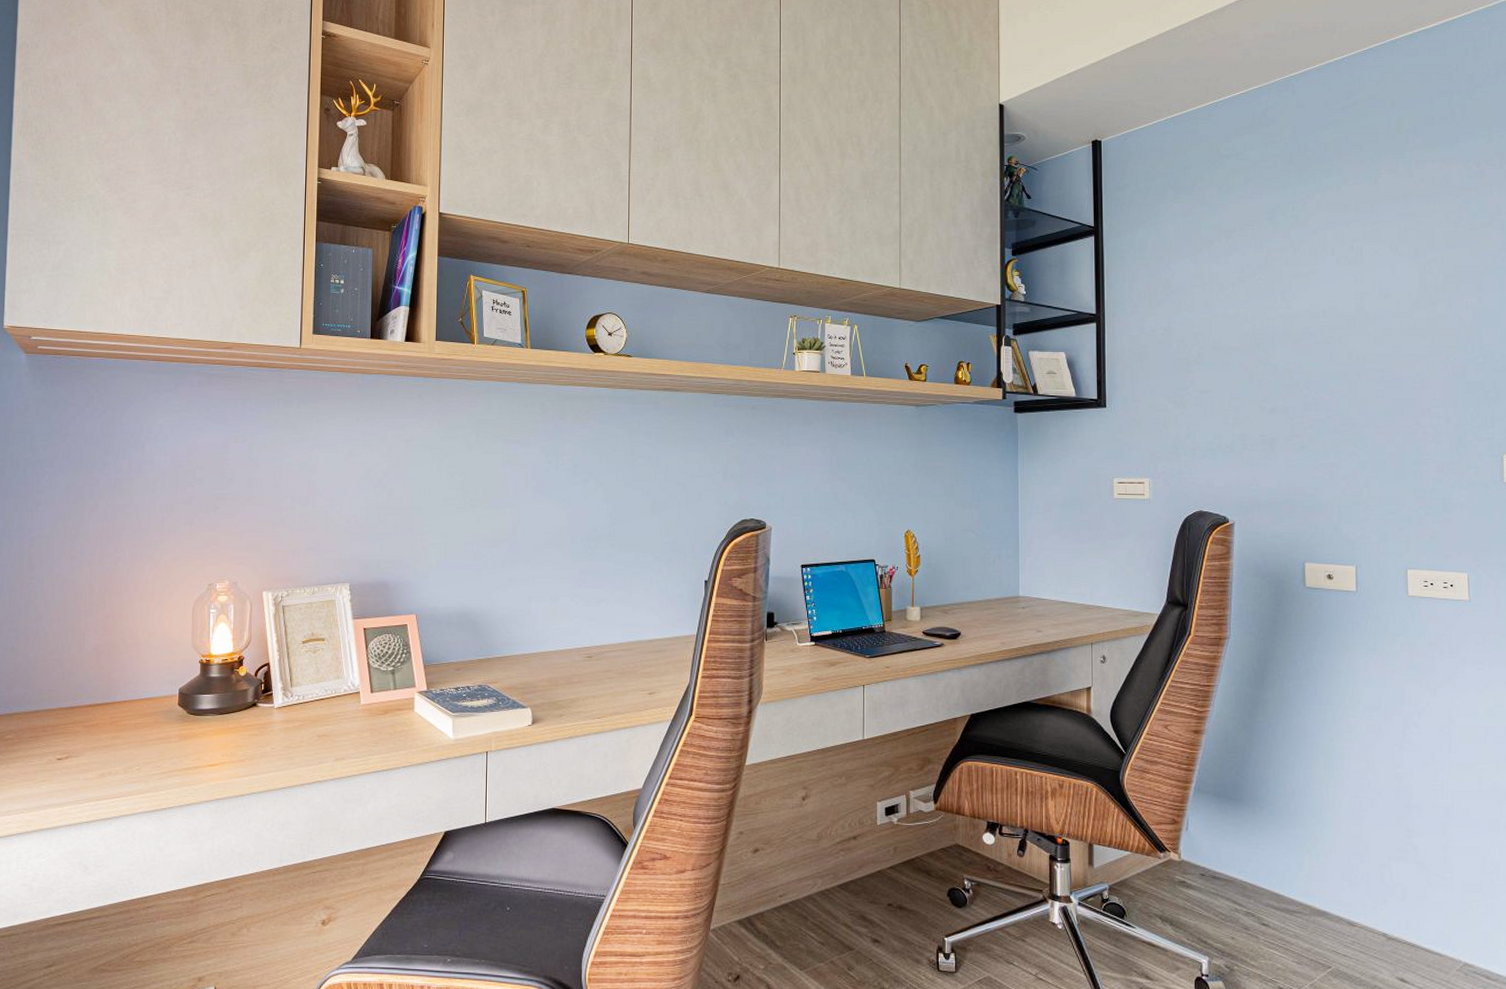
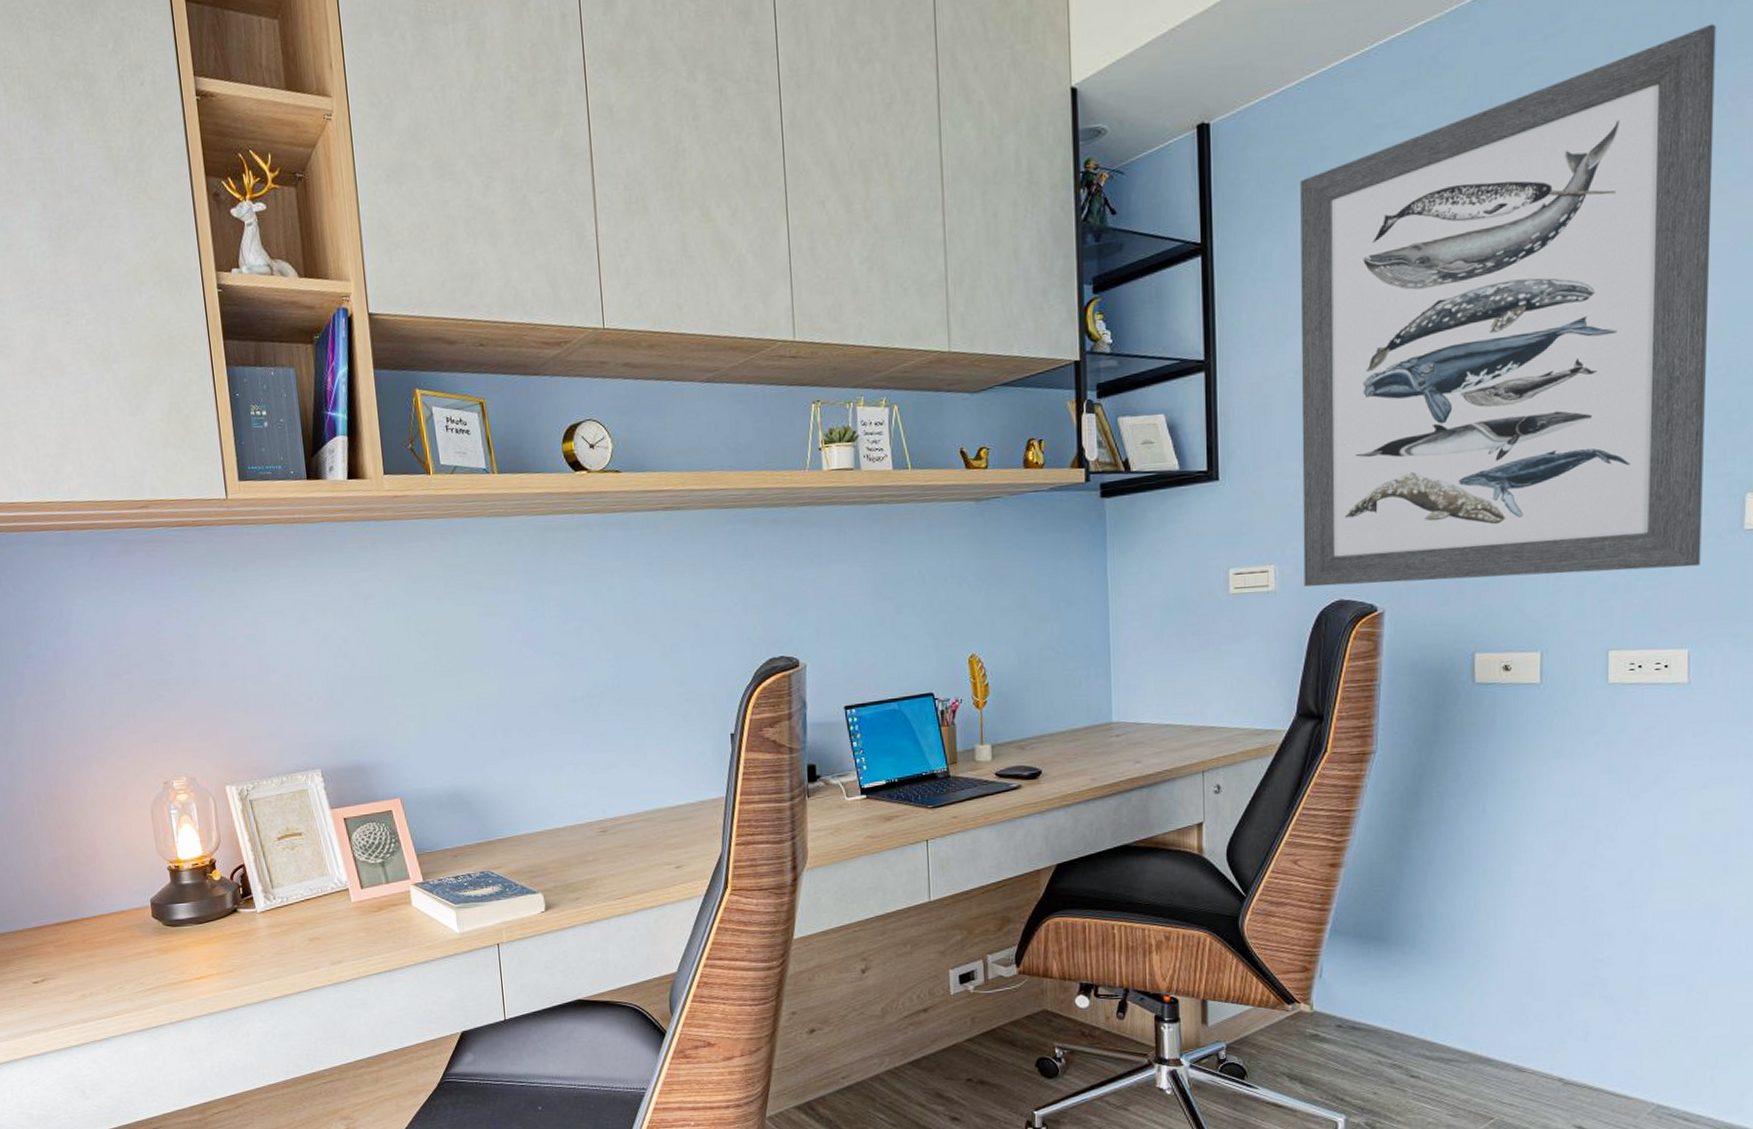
wall art: none [1168,111,1473,508] -> present [1300,24,1716,587]

